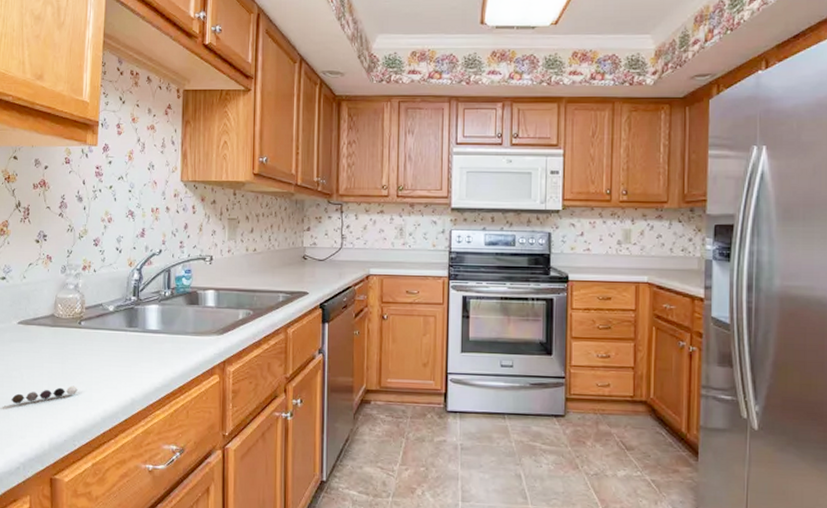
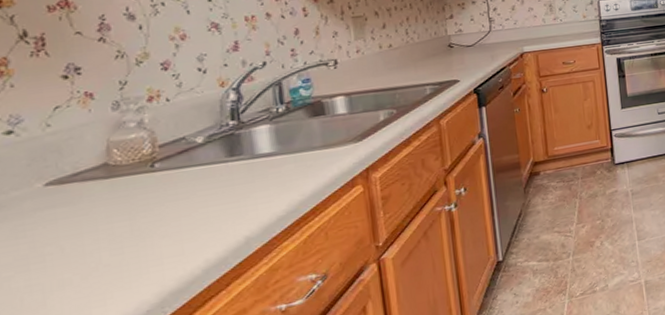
pepper shaker: present [11,385,79,404] -> none [46,242,162,288]

